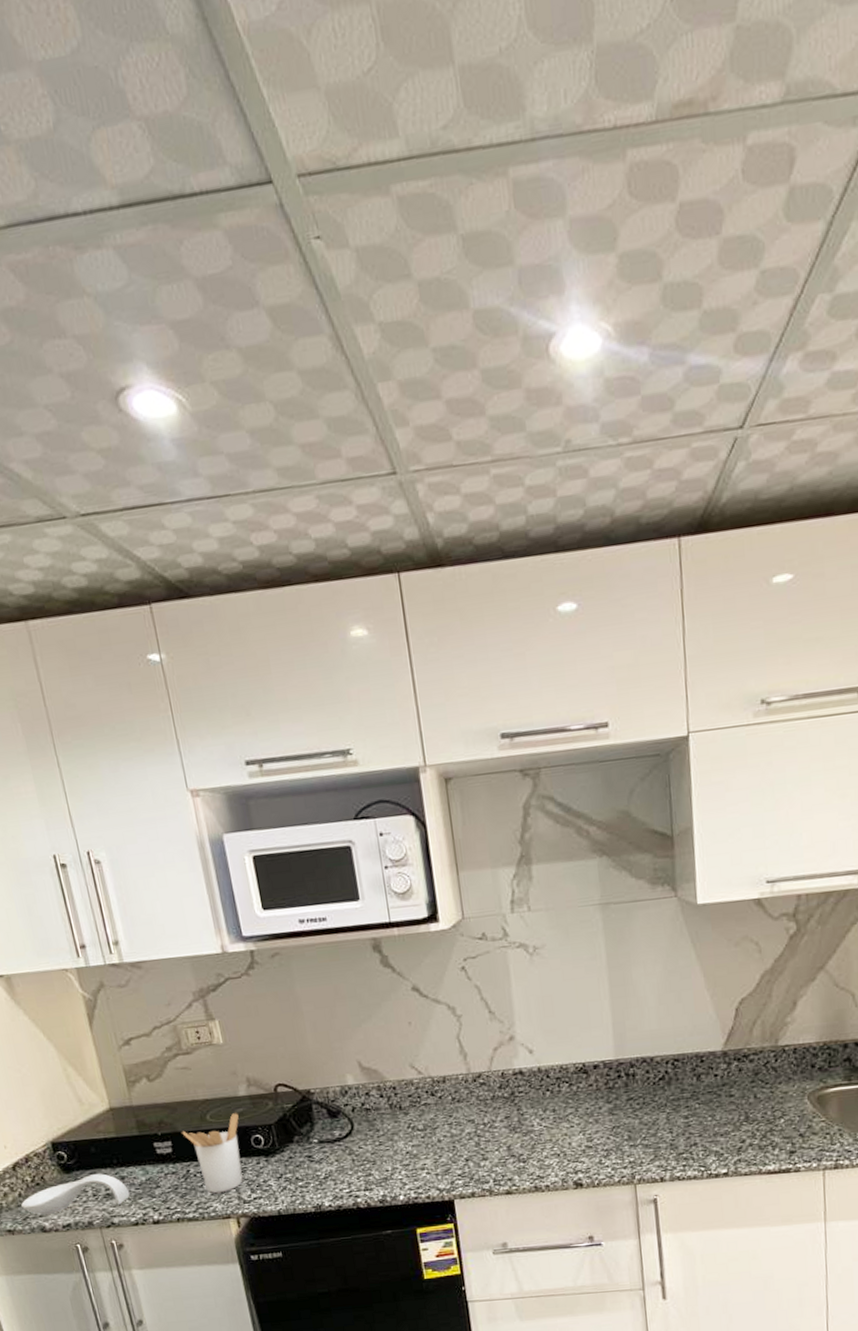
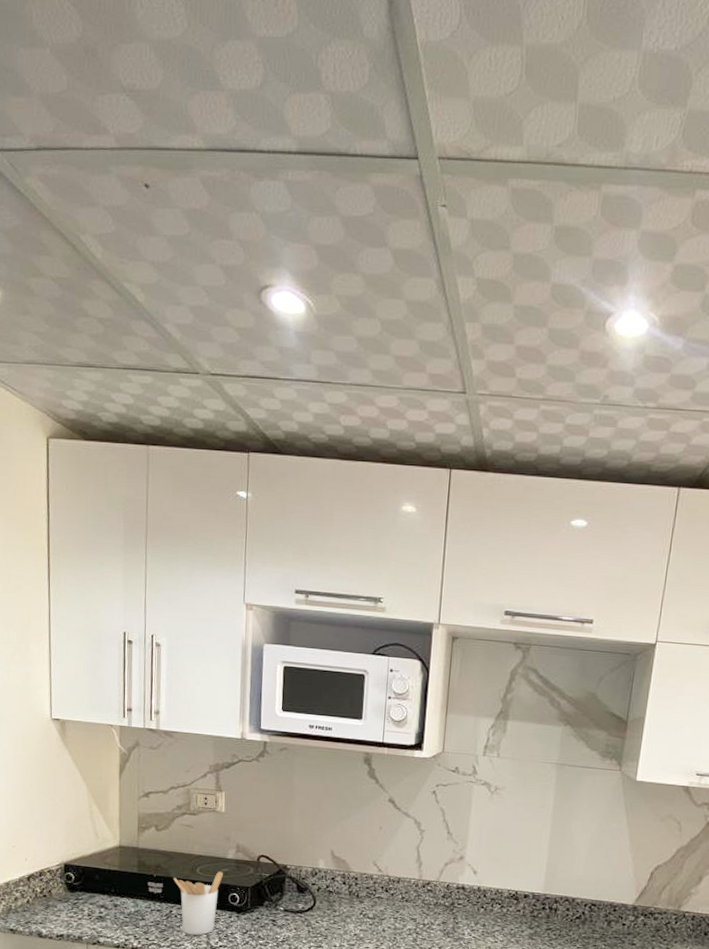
spoon rest: present [21,1173,130,1215] -> none [27,897,119,927]

